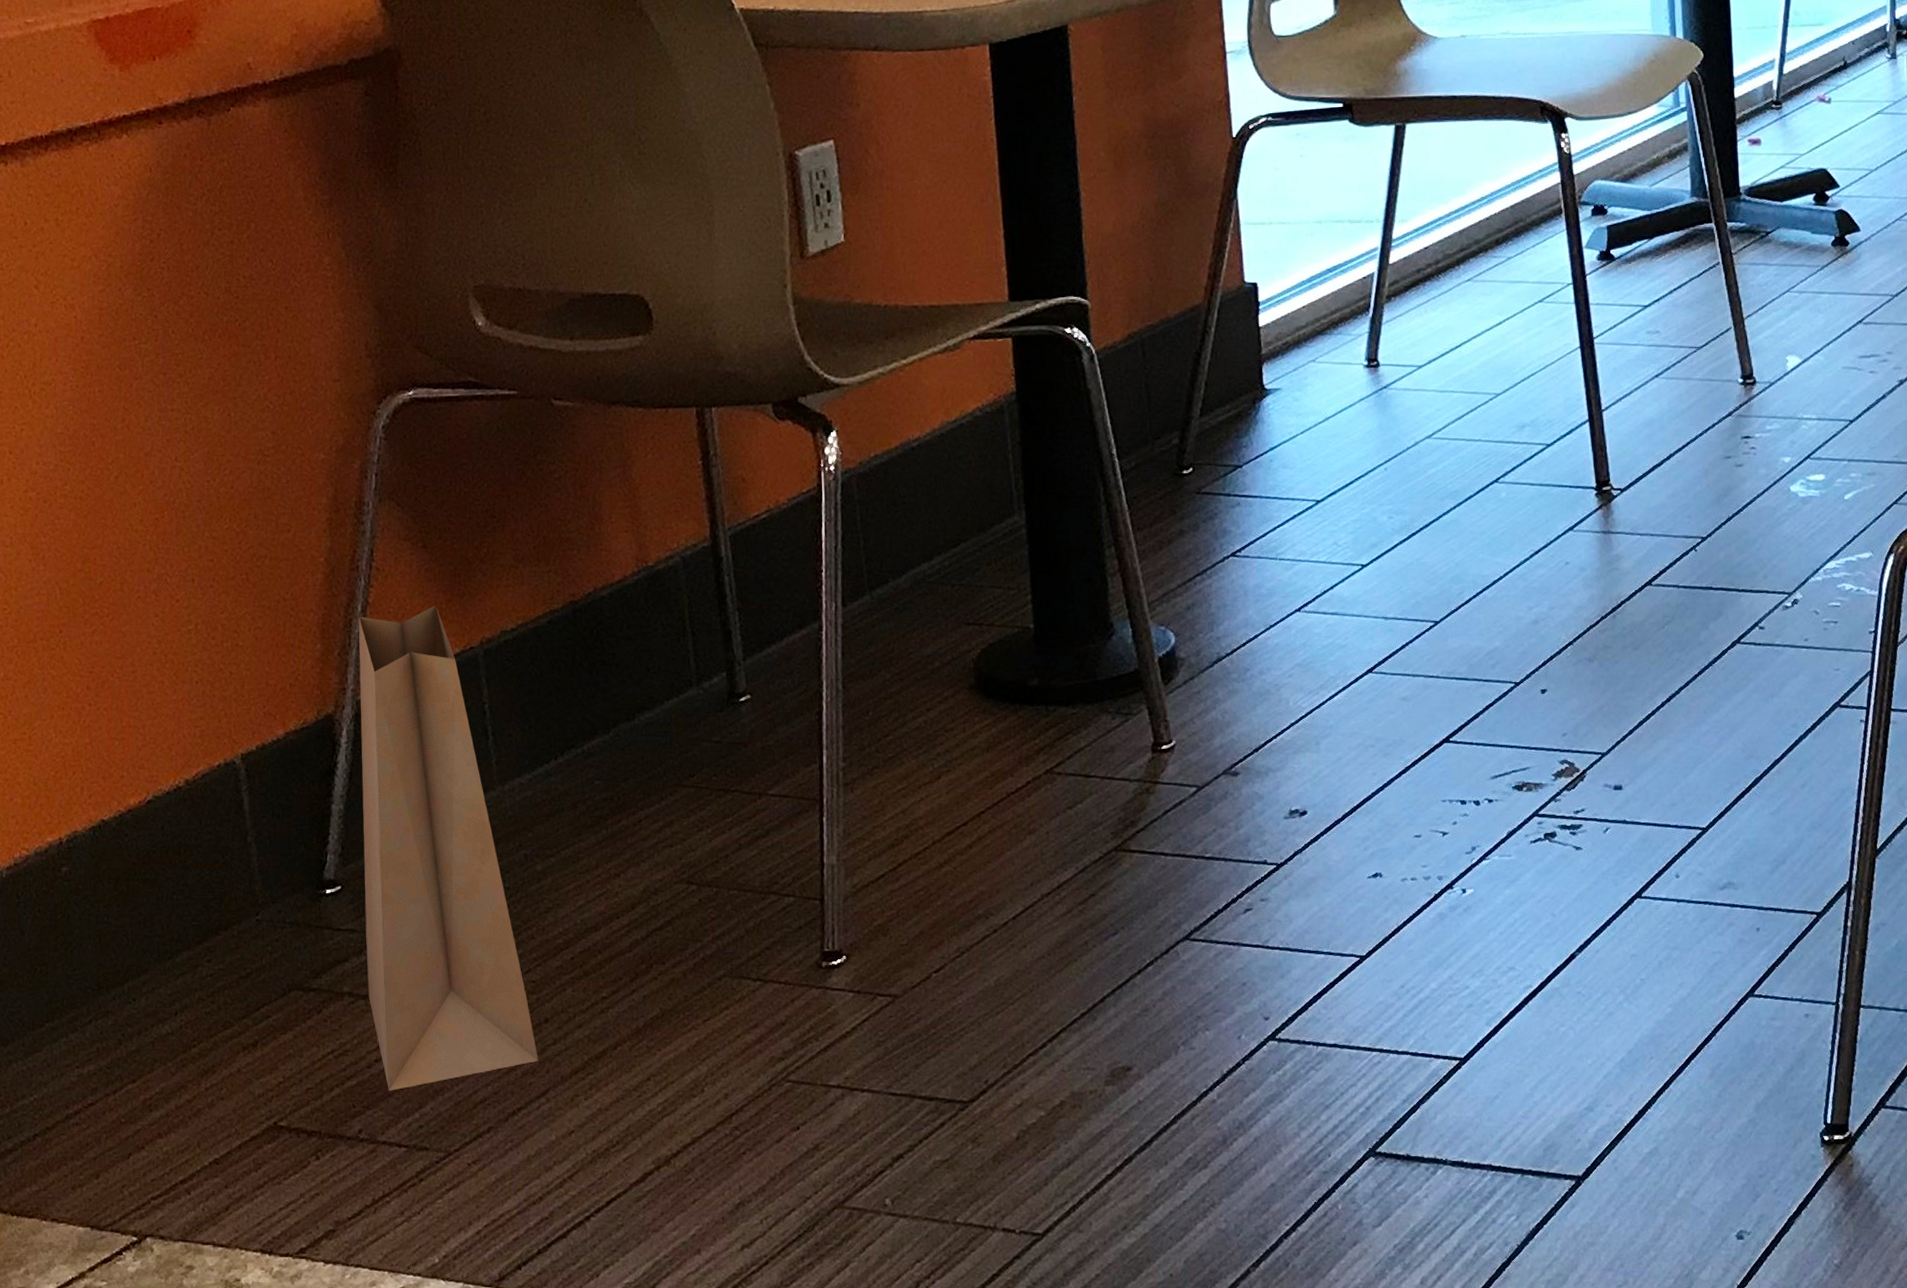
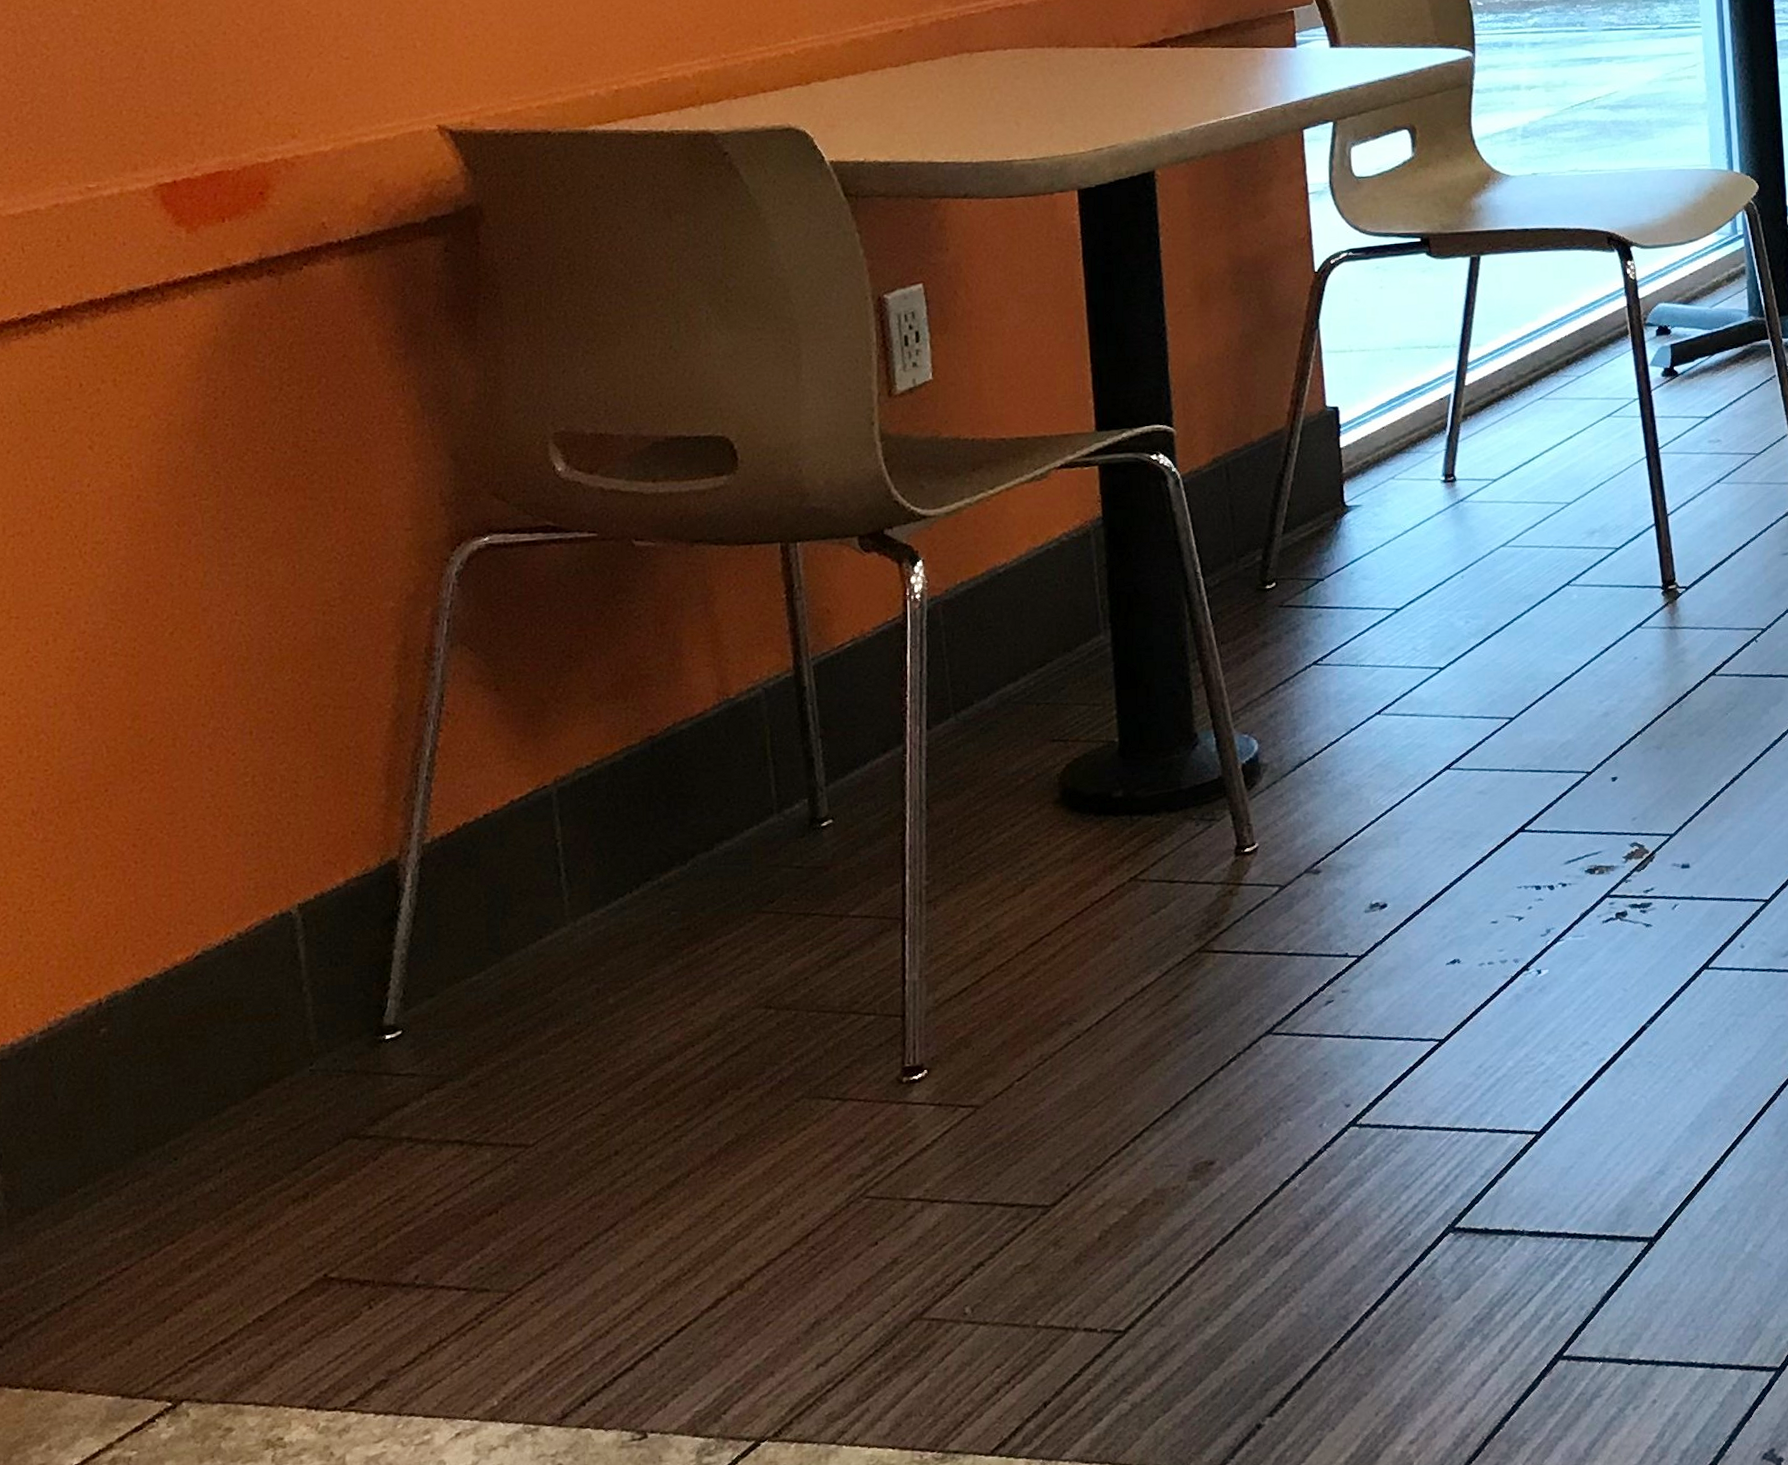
paper bag: present [358,605,539,1091] -> none [426,746,607,1235]

